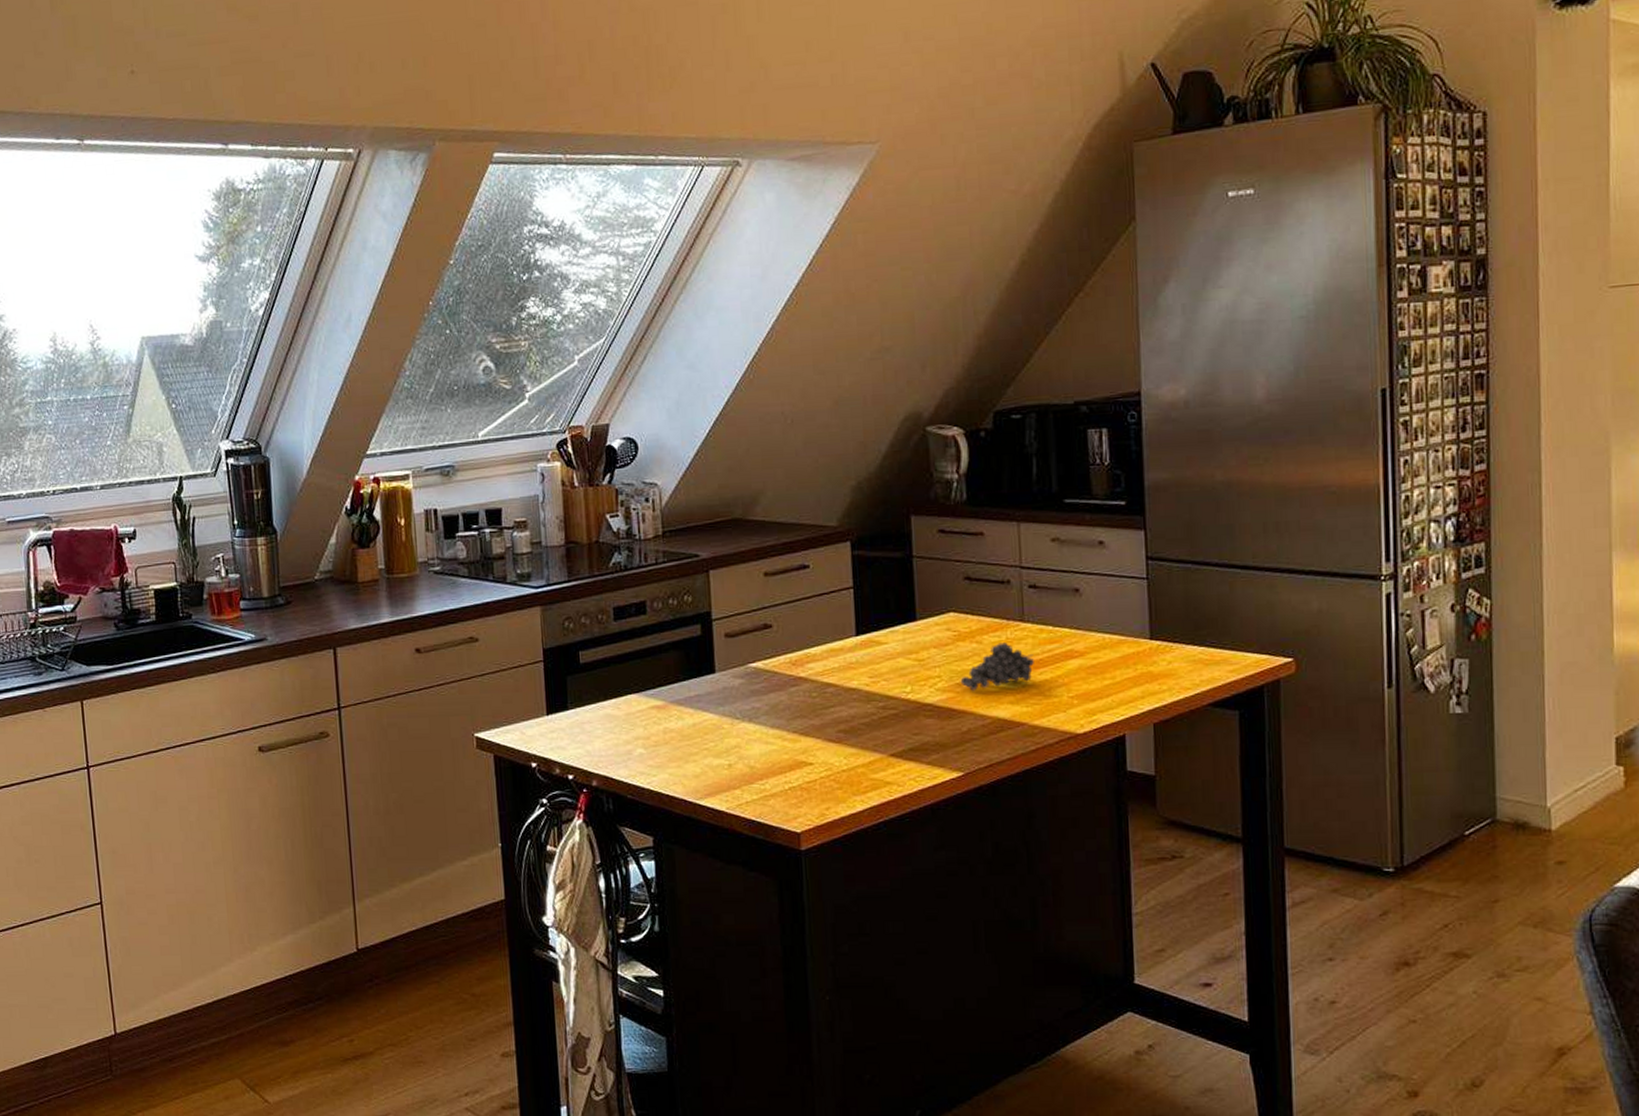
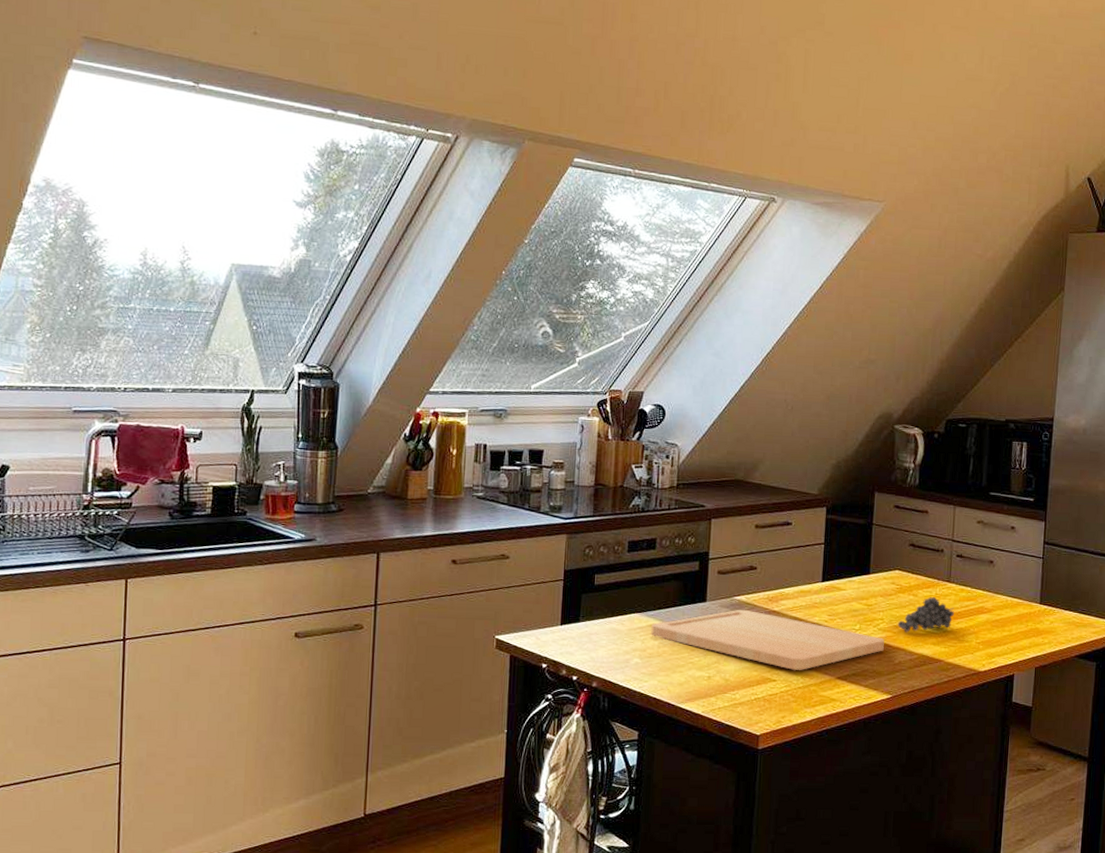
cutting board: none [653,678,946,749] -> present [651,609,884,670]

